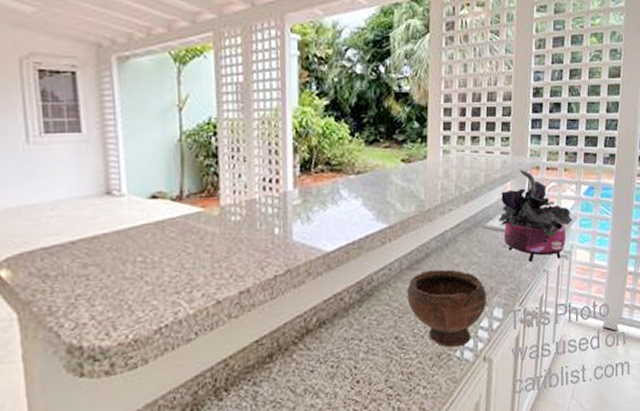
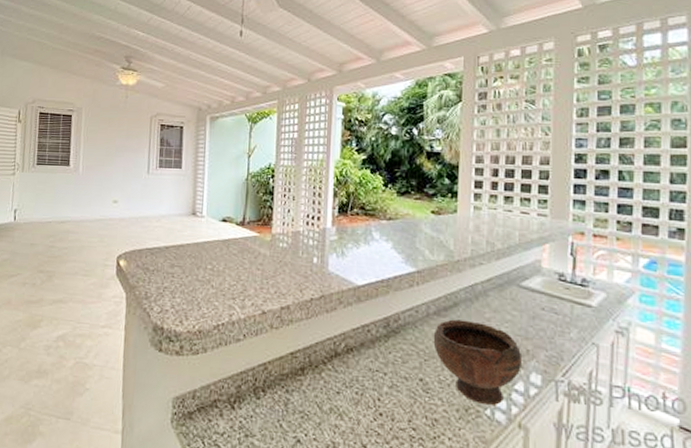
potted plant: present [498,170,573,263] -> none [535,233,629,334]

